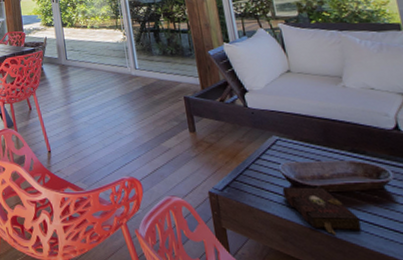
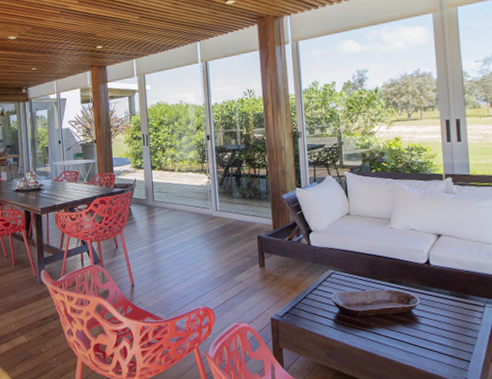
book: present [282,187,361,235] -> none [331,312,390,351]

